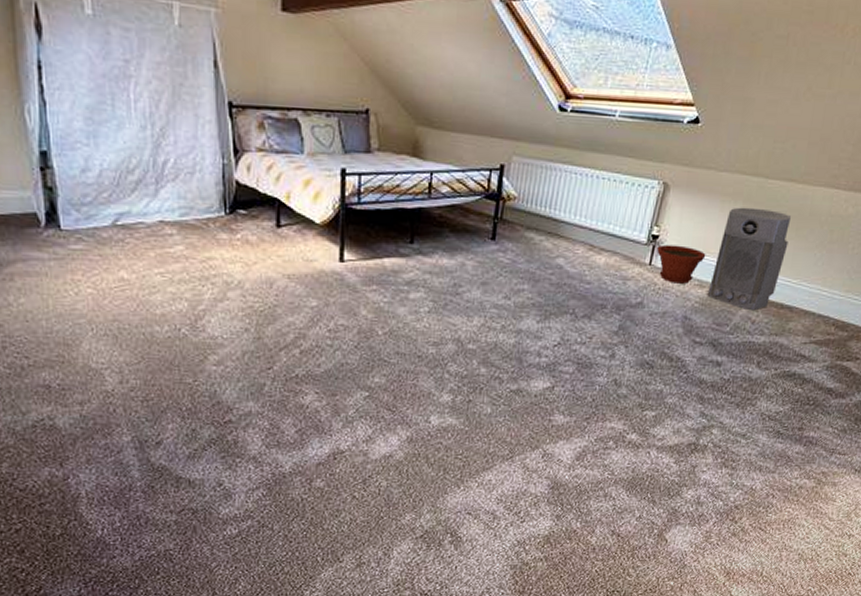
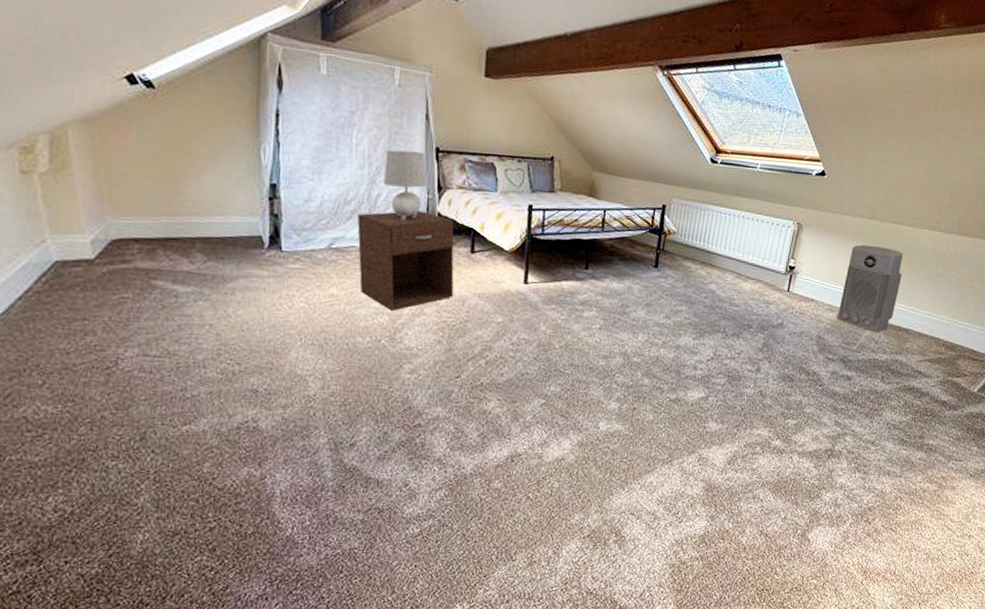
nightstand: none [144,179,259,295] -> present [357,210,454,310]
table lamp: none [170,106,222,190] -> present [384,149,428,220]
plant pot: present [657,244,706,284] -> none [794,274,835,308]

